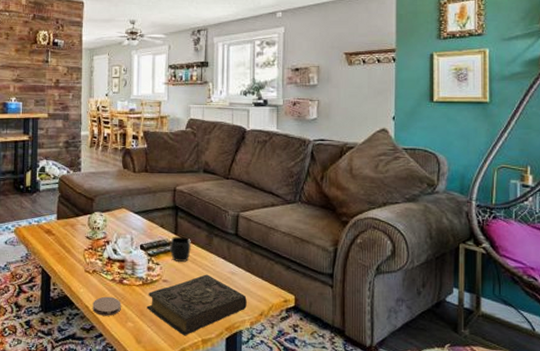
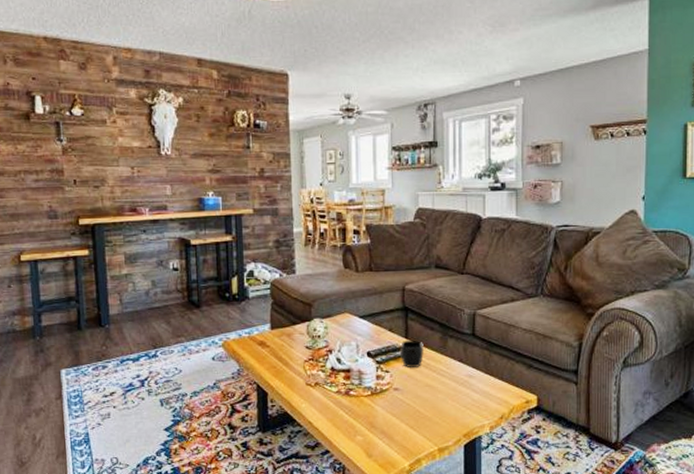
coaster: present [93,296,121,316] -> none [317,410,349,431]
book: present [146,274,247,336] -> none [376,379,486,446]

